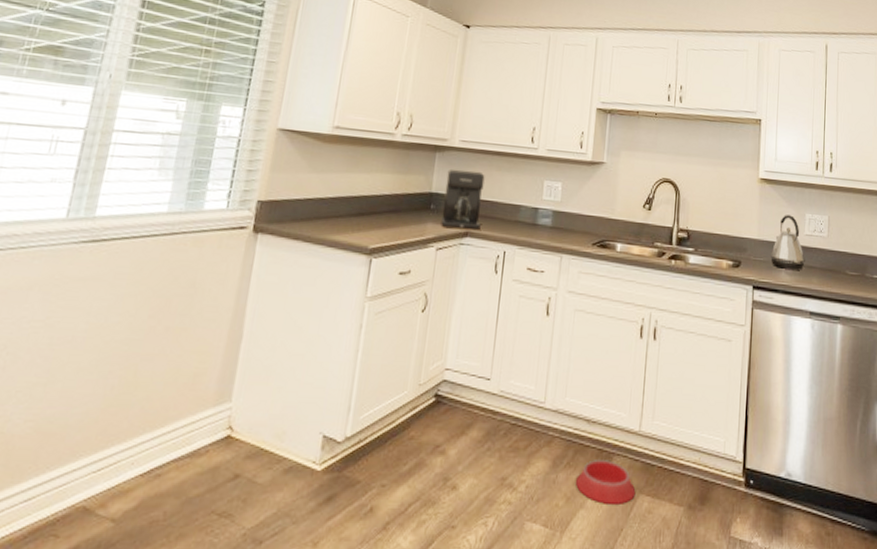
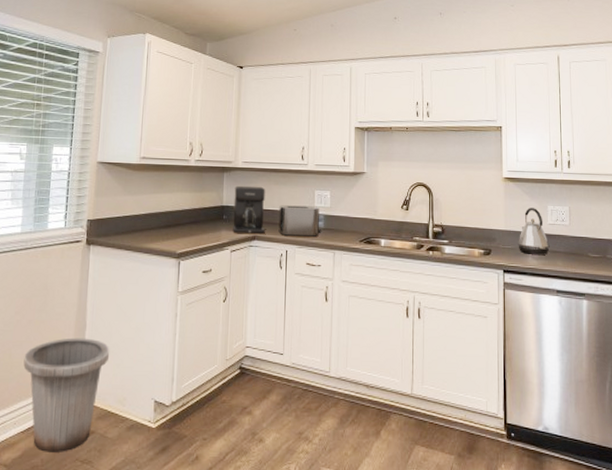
trash can: none [152,351,271,502] -> present [23,337,110,452]
toaster: none [496,196,550,238] -> present [278,205,322,238]
pet bowl: present [576,460,636,504] -> none [361,417,412,453]

